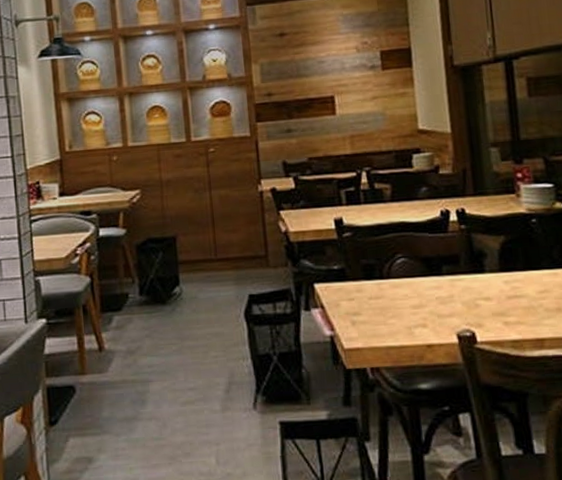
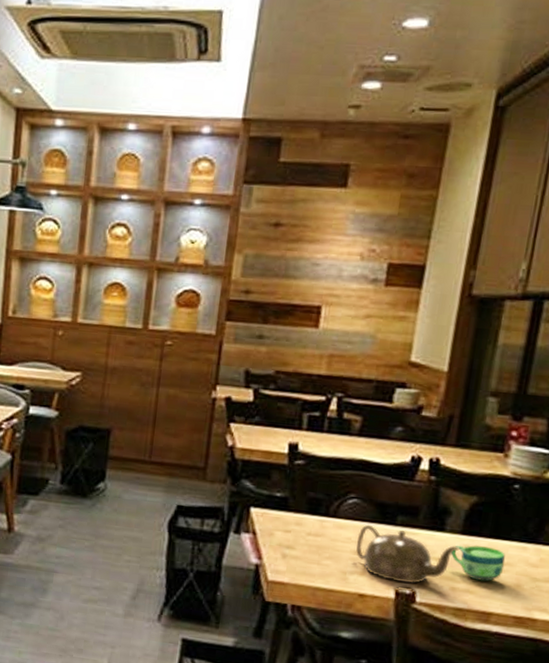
teapot: none [412,278,501,327] -> present [355,524,459,584]
cup: none [496,279,544,311] -> present [451,545,506,582]

